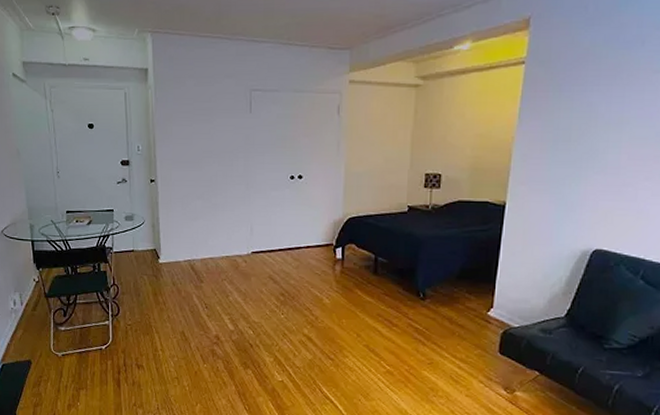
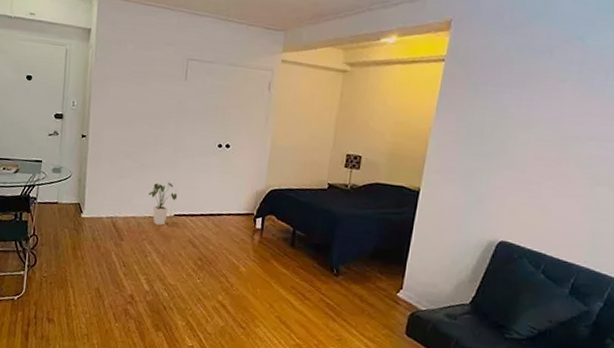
house plant: none [224,220,253,264] -> present [149,182,177,226]

